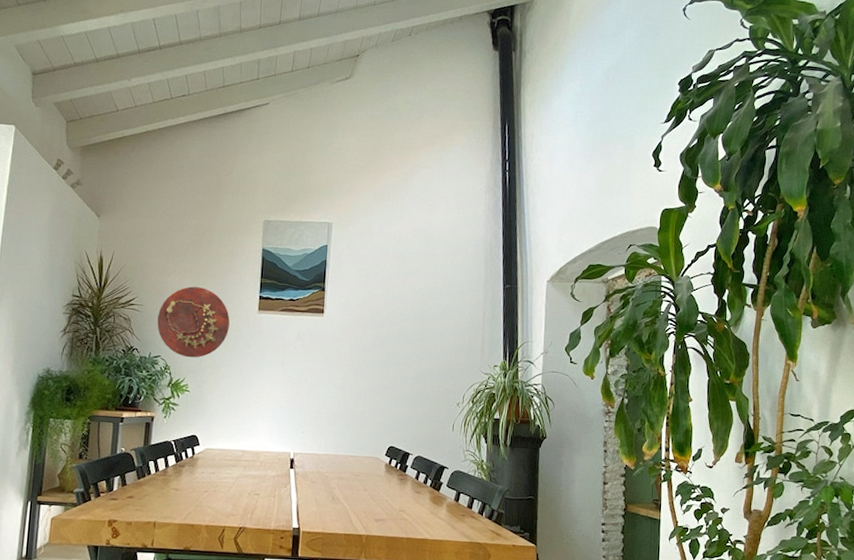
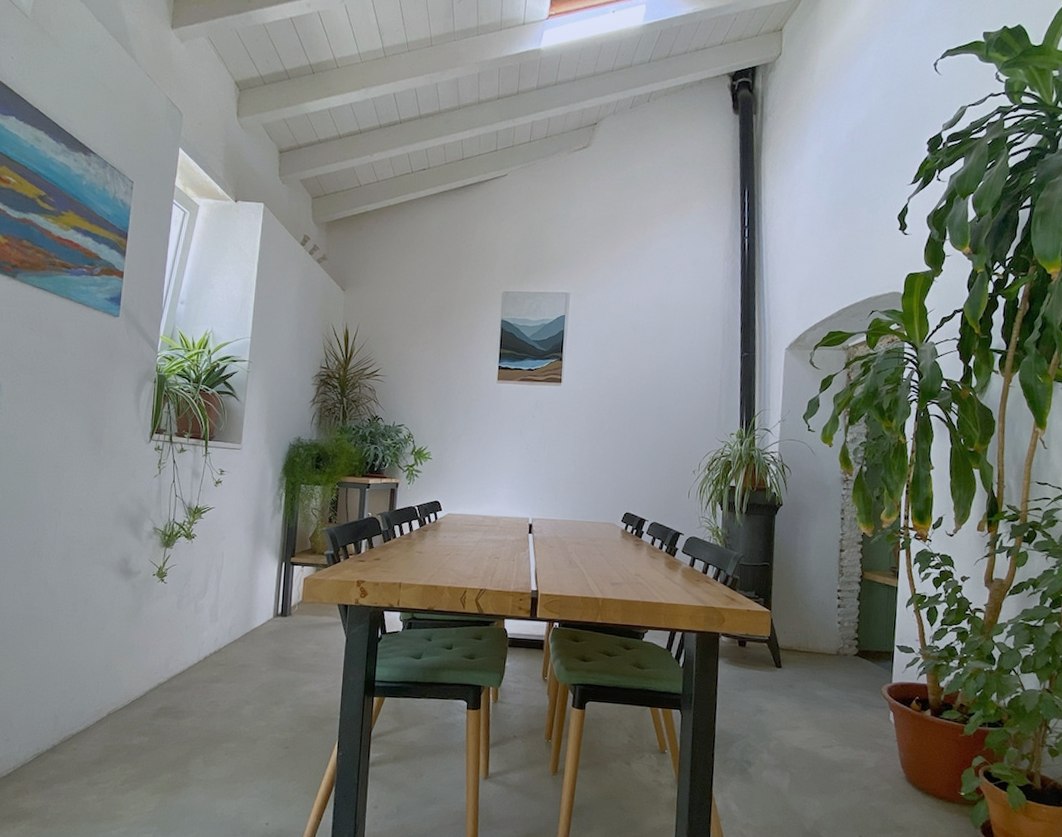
decorative platter: present [157,286,230,358] -> none [400,357,470,427]

